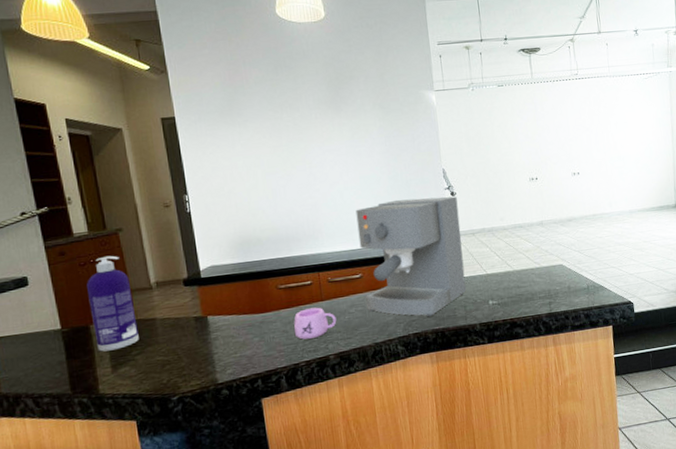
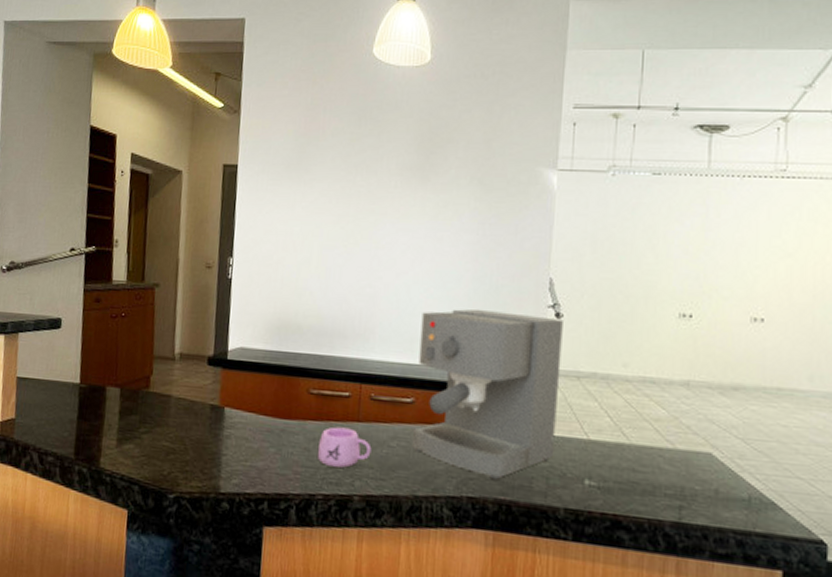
spray bottle: present [87,255,139,352] -> none [108,312,155,422]

